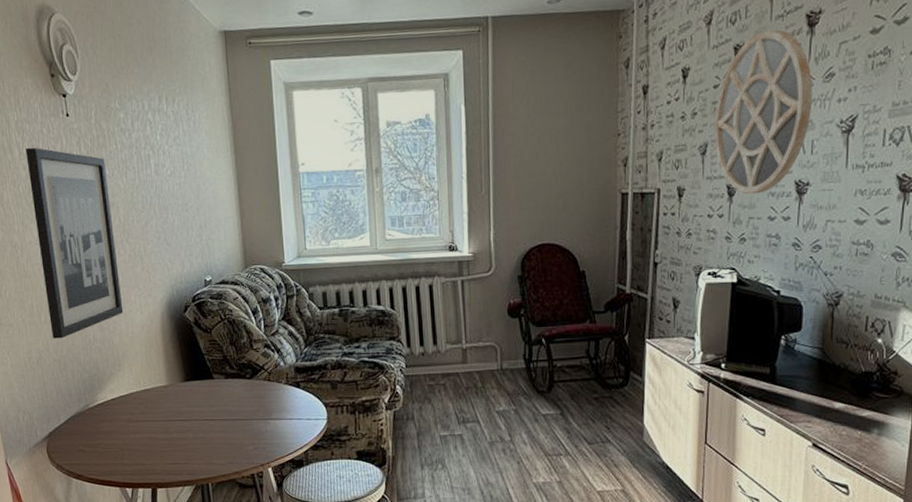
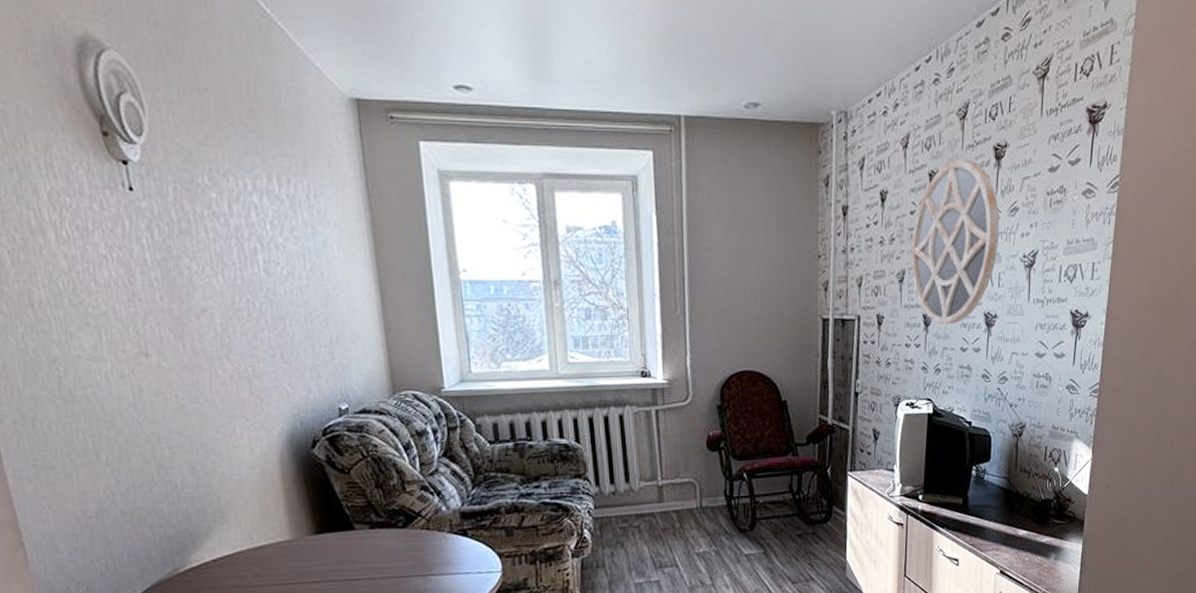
wall art: present [25,147,124,339] -> none [66,228,225,485]

